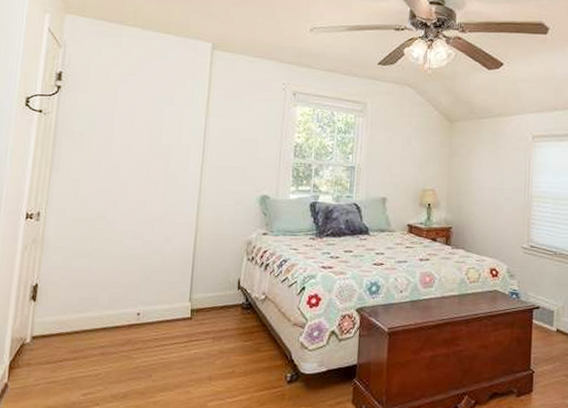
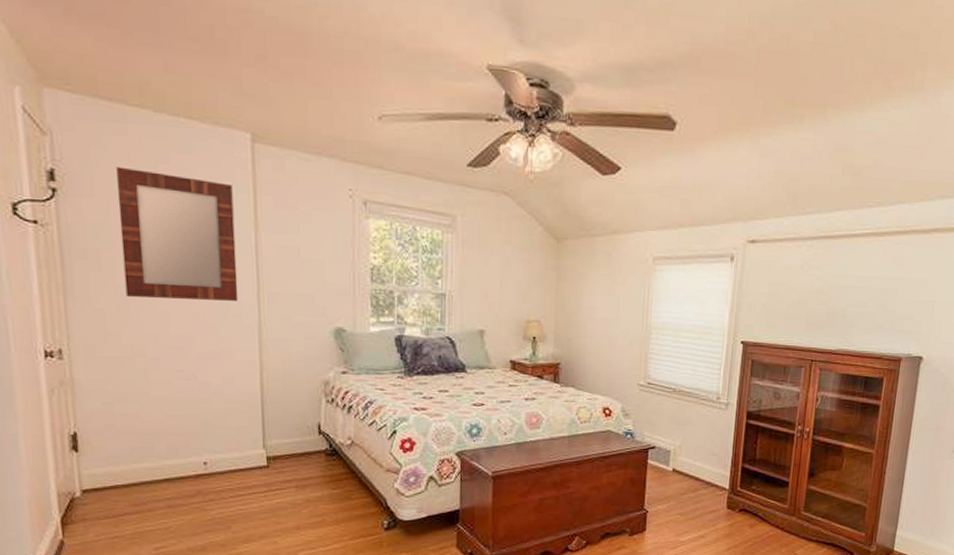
home mirror: none [98,69,193,173] -> present [116,166,239,301]

